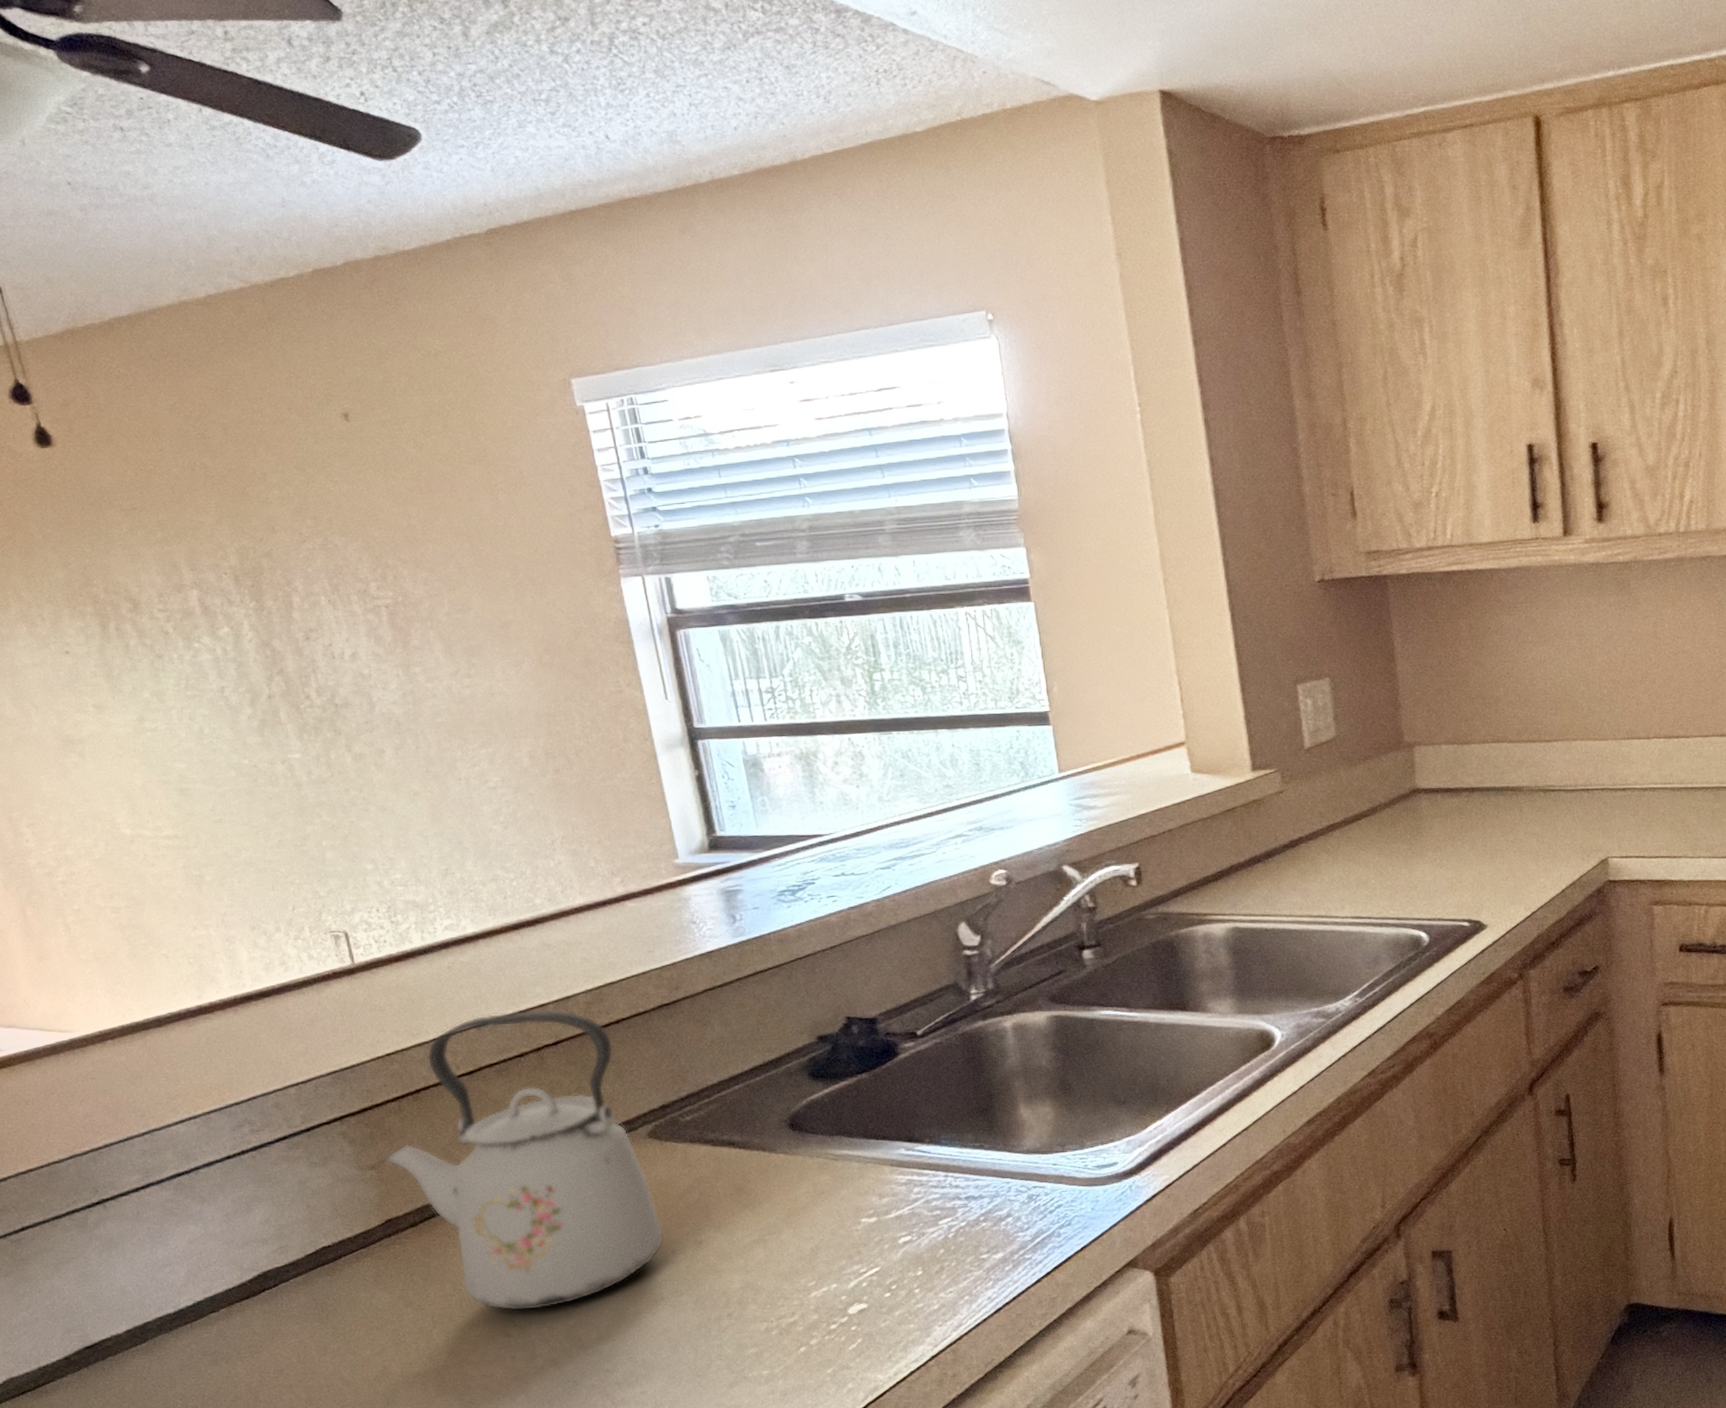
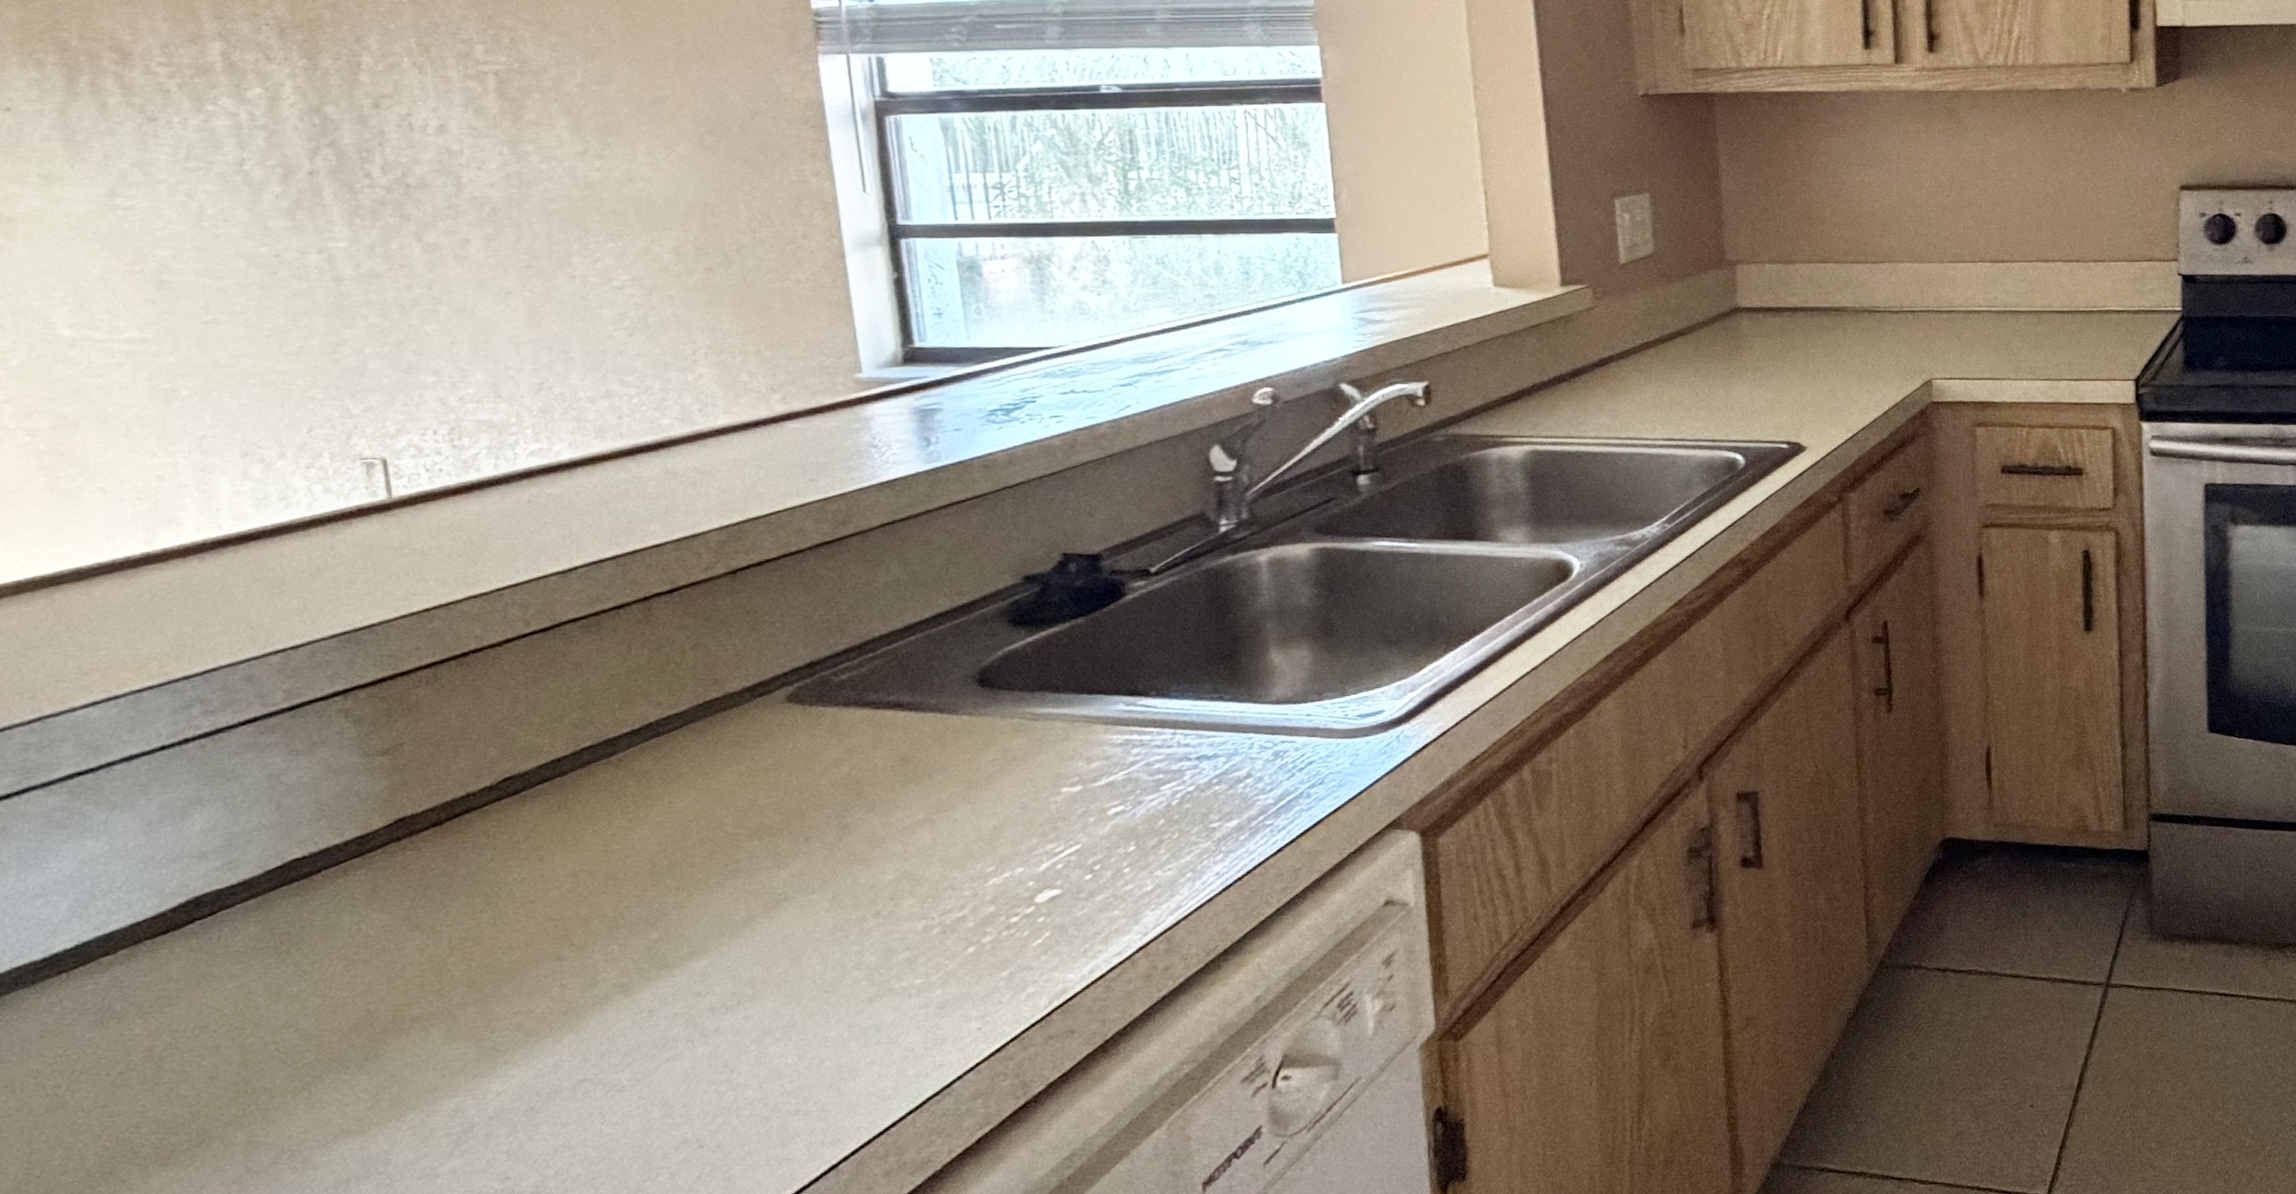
kettle: present [384,1009,665,1312] -> none [403,550,797,927]

